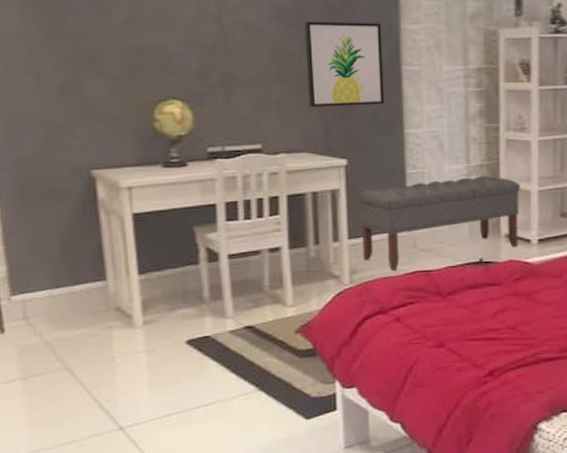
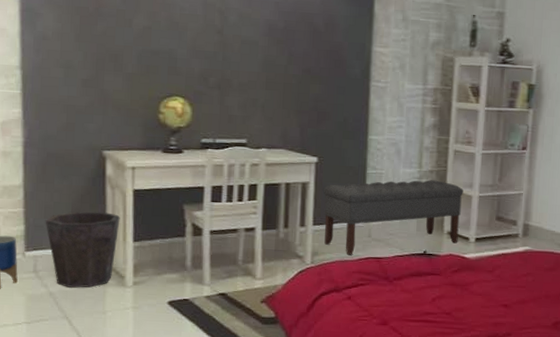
waste bin: none [30,243,120,334] -> present [45,211,120,288]
wall art: present [304,22,385,108] -> none [290,39,356,113]

